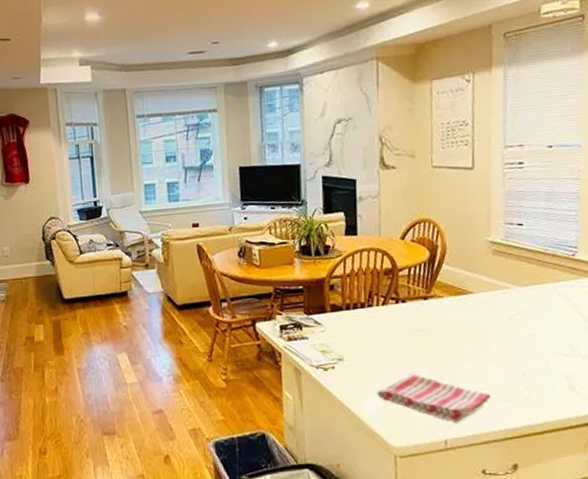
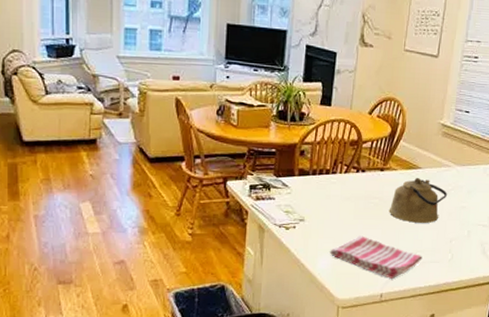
kettle: none [440,303,511,356] -> present [389,177,448,223]

